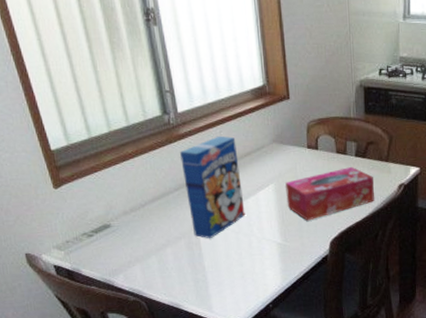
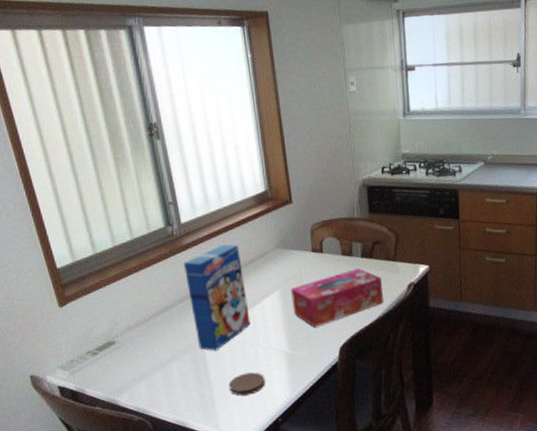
coaster: none [223,260,258,282] -> present [229,372,266,396]

